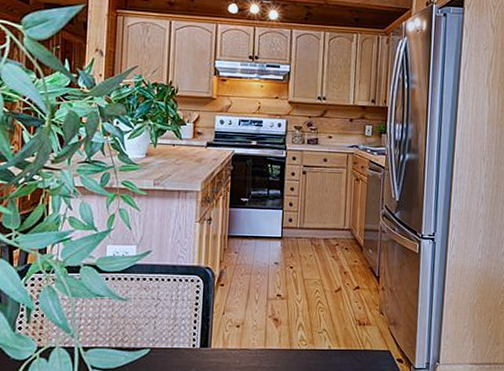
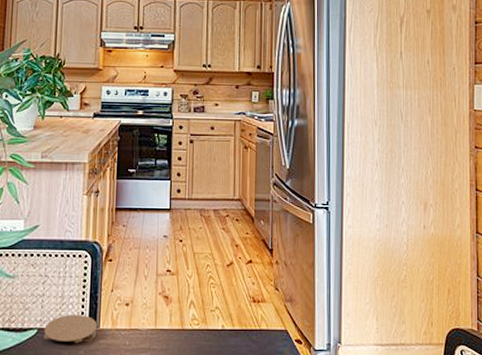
coaster: none [156,335,209,362] -> present [44,315,98,344]

